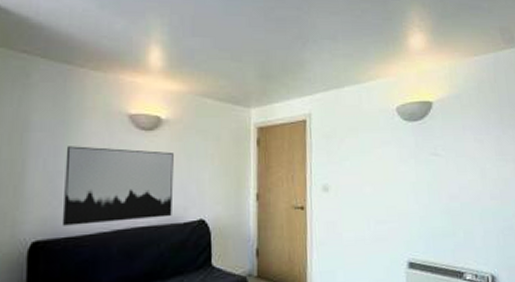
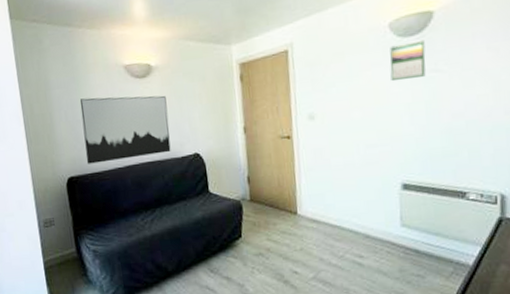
calendar: none [397,126,427,161] -> present [390,40,426,82]

